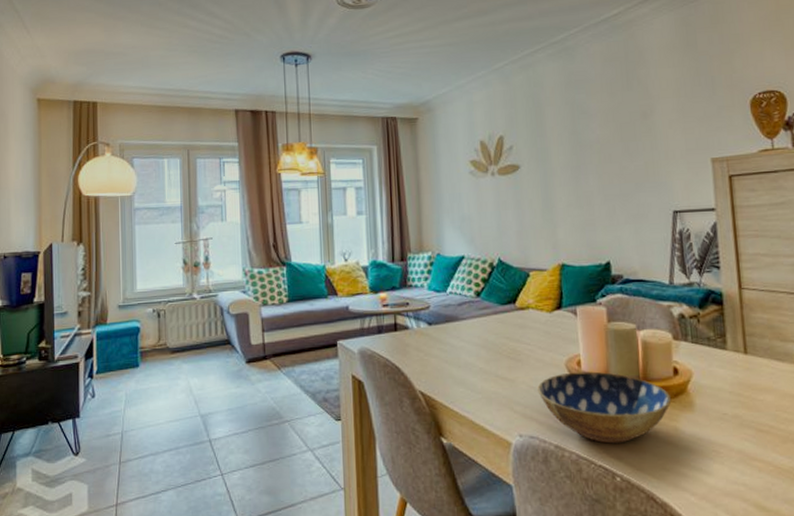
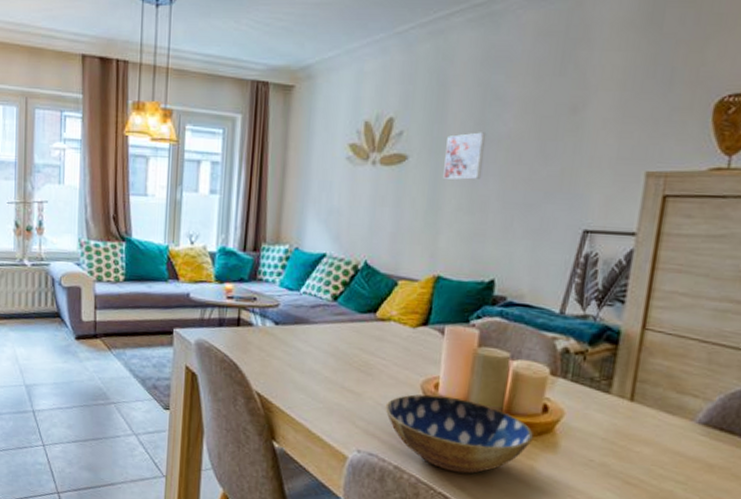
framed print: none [549,140,583,181] -> present [443,132,487,180]

